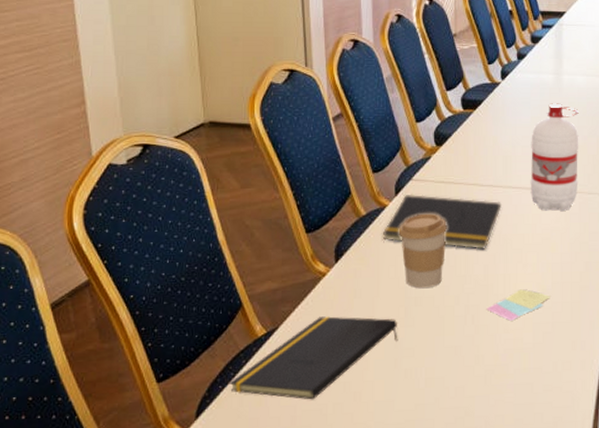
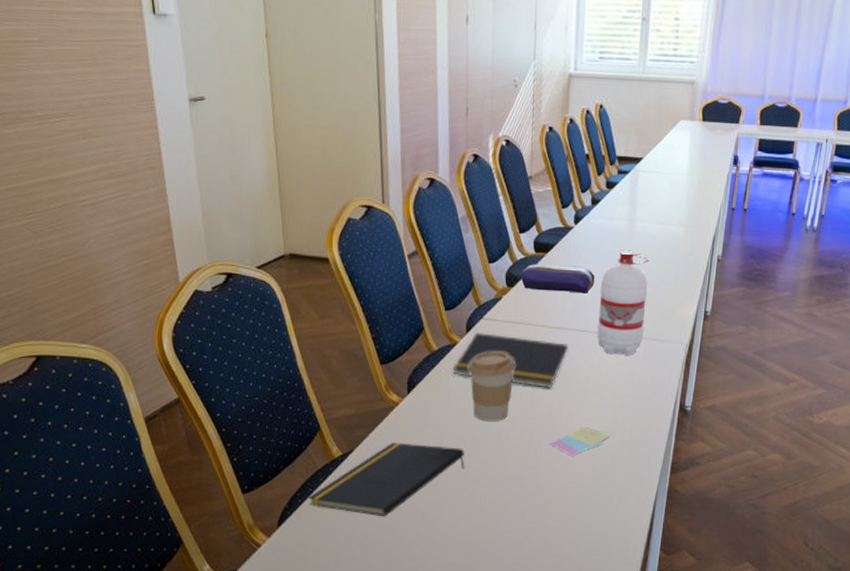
pencil case: none [449,120,525,149] -> present [520,263,595,294]

